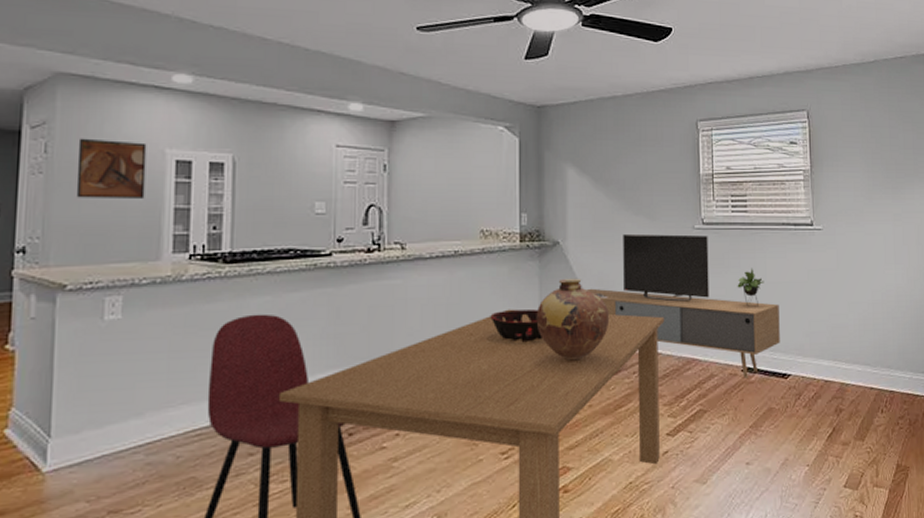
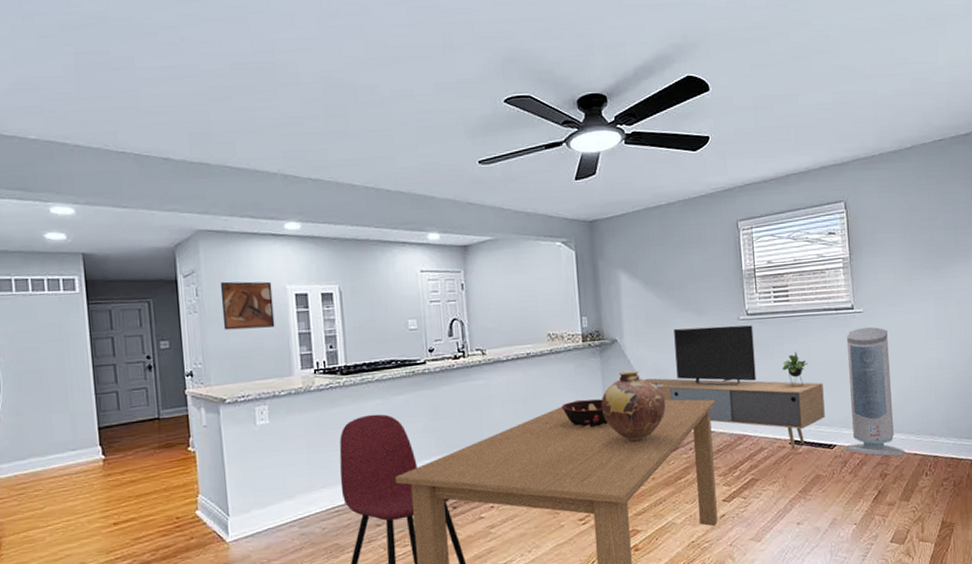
air purifier: none [799,247,862,390] -> present [844,327,906,457]

